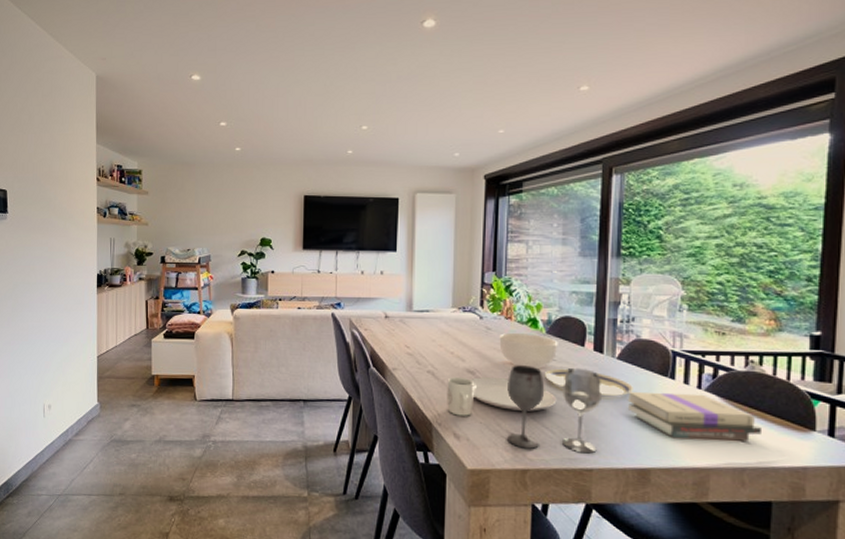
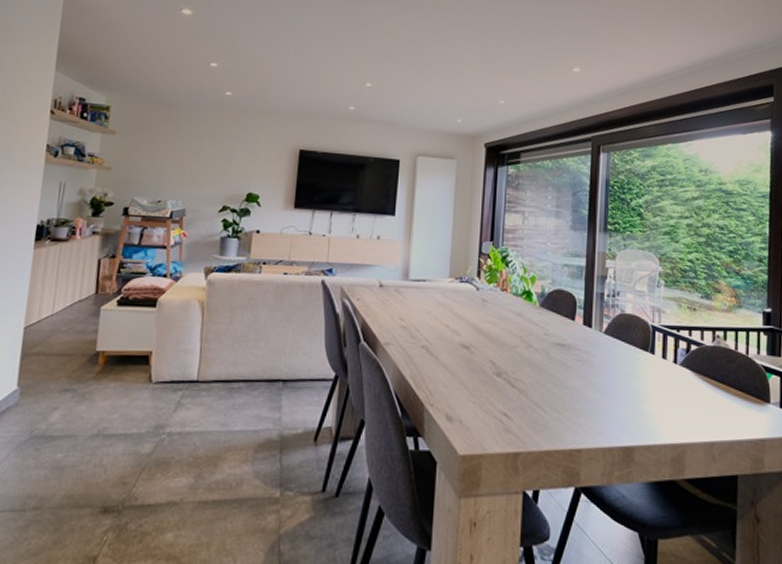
mug: present [447,377,475,416] -> none [440,353,469,396]
plate: present [469,377,557,412] -> none [464,353,549,389]
bowl: present [499,333,558,370] -> none [495,306,551,345]
wineglass: present [507,365,603,454] -> none [500,339,591,433]
plate: present [545,368,633,399] -> none [538,343,618,374]
books: present [627,391,761,441] -> none [613,366,727,415]

